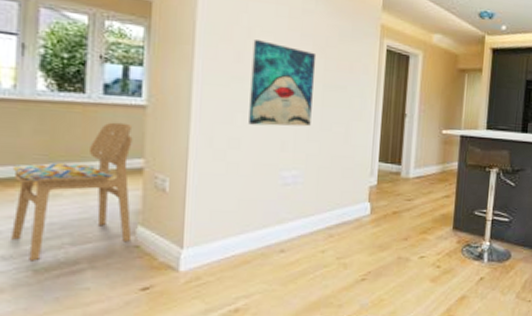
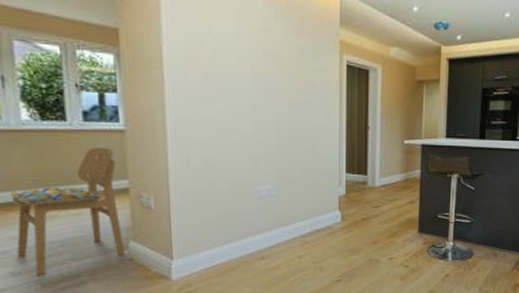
wall art: present [249,40,317,127] -> none [218,62,280,144]

